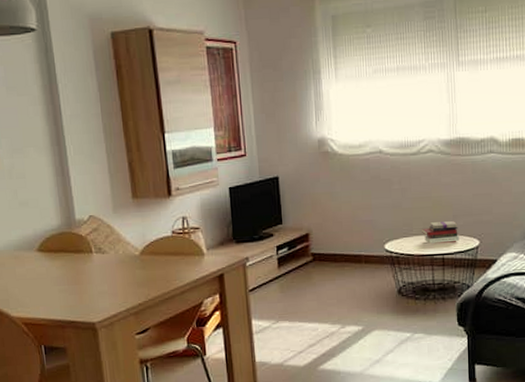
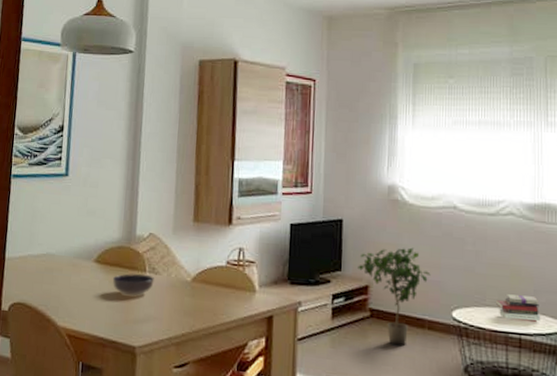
bowl: none [59,256,103,278] -> present [112,274,154,297]
potted plant: none [297,193,364,282] -> present [358,247,431,347]

